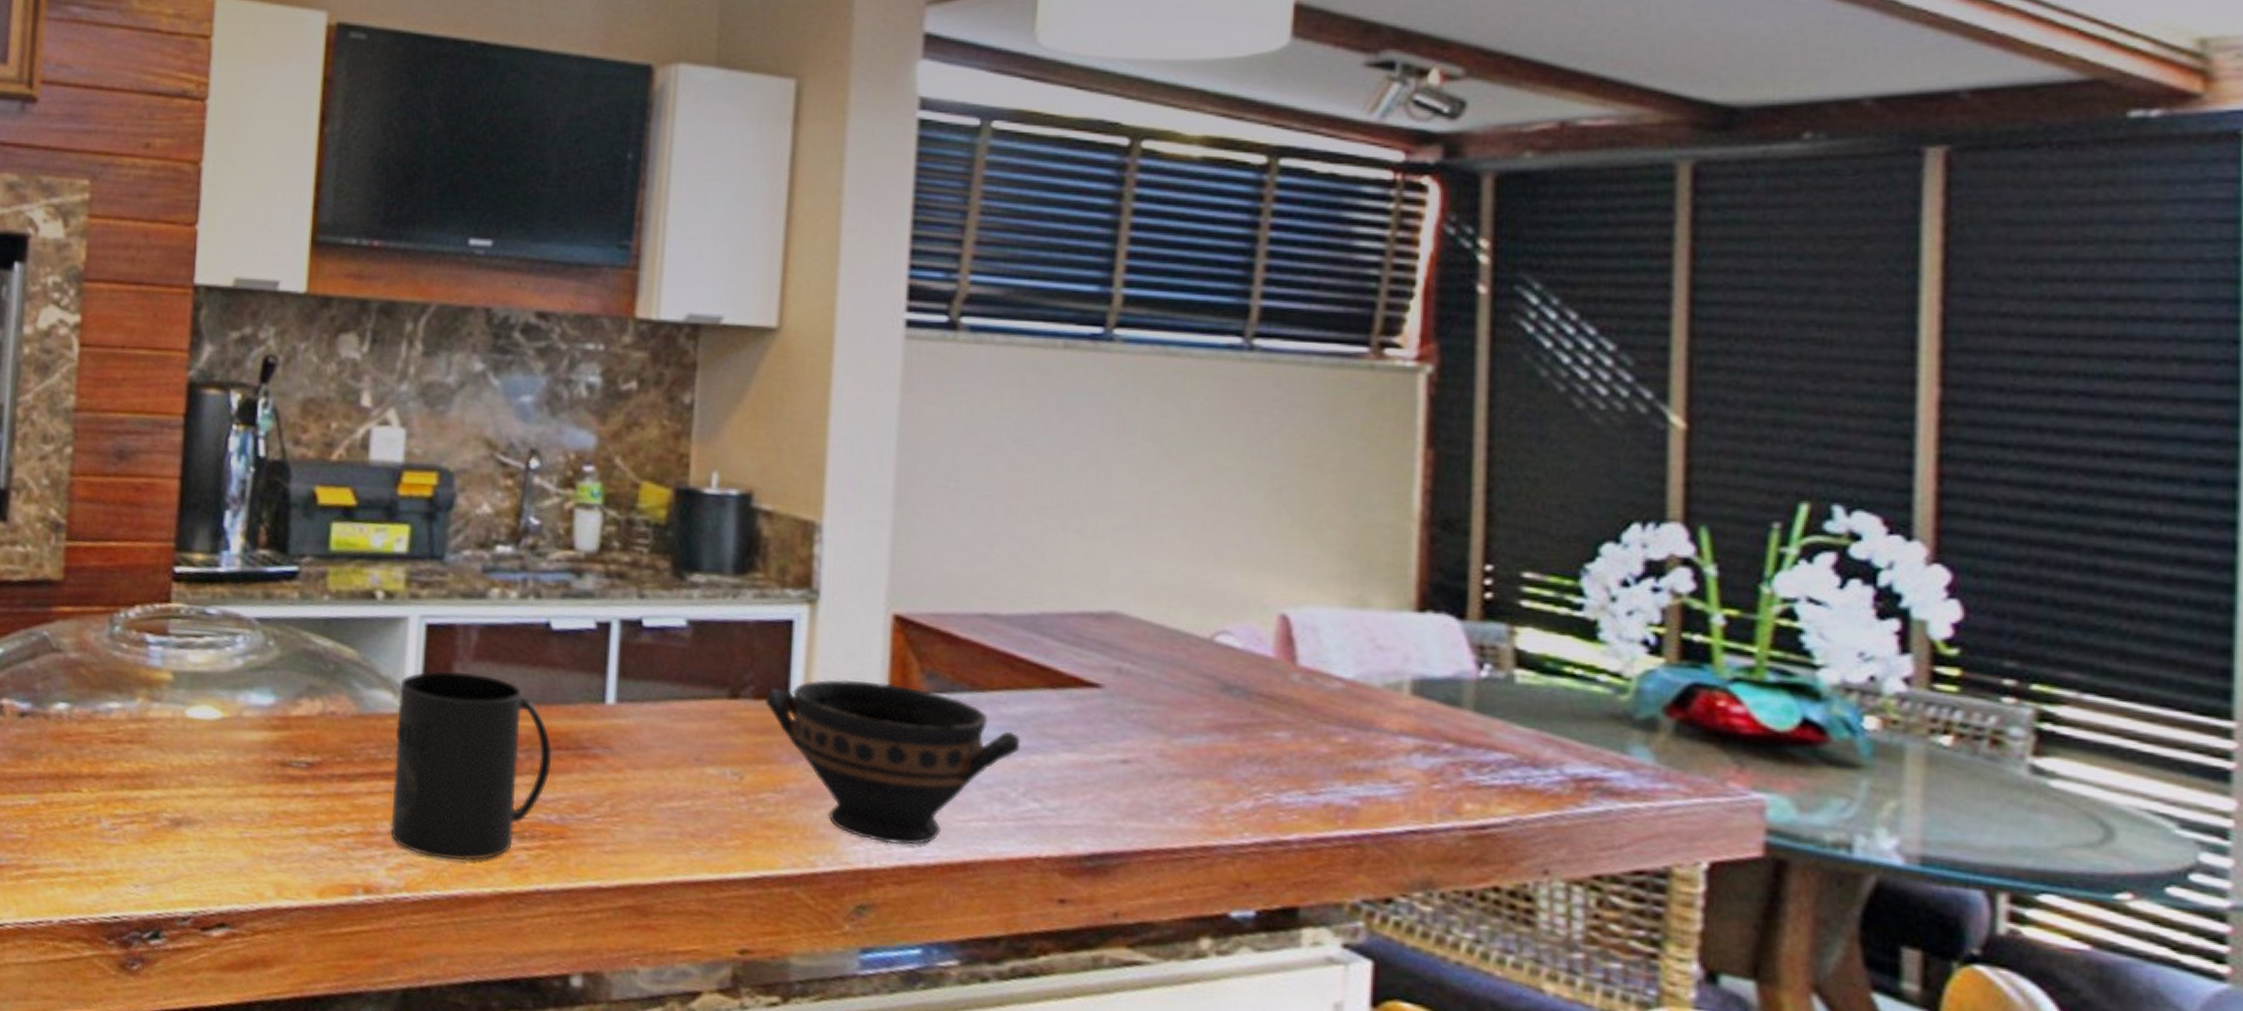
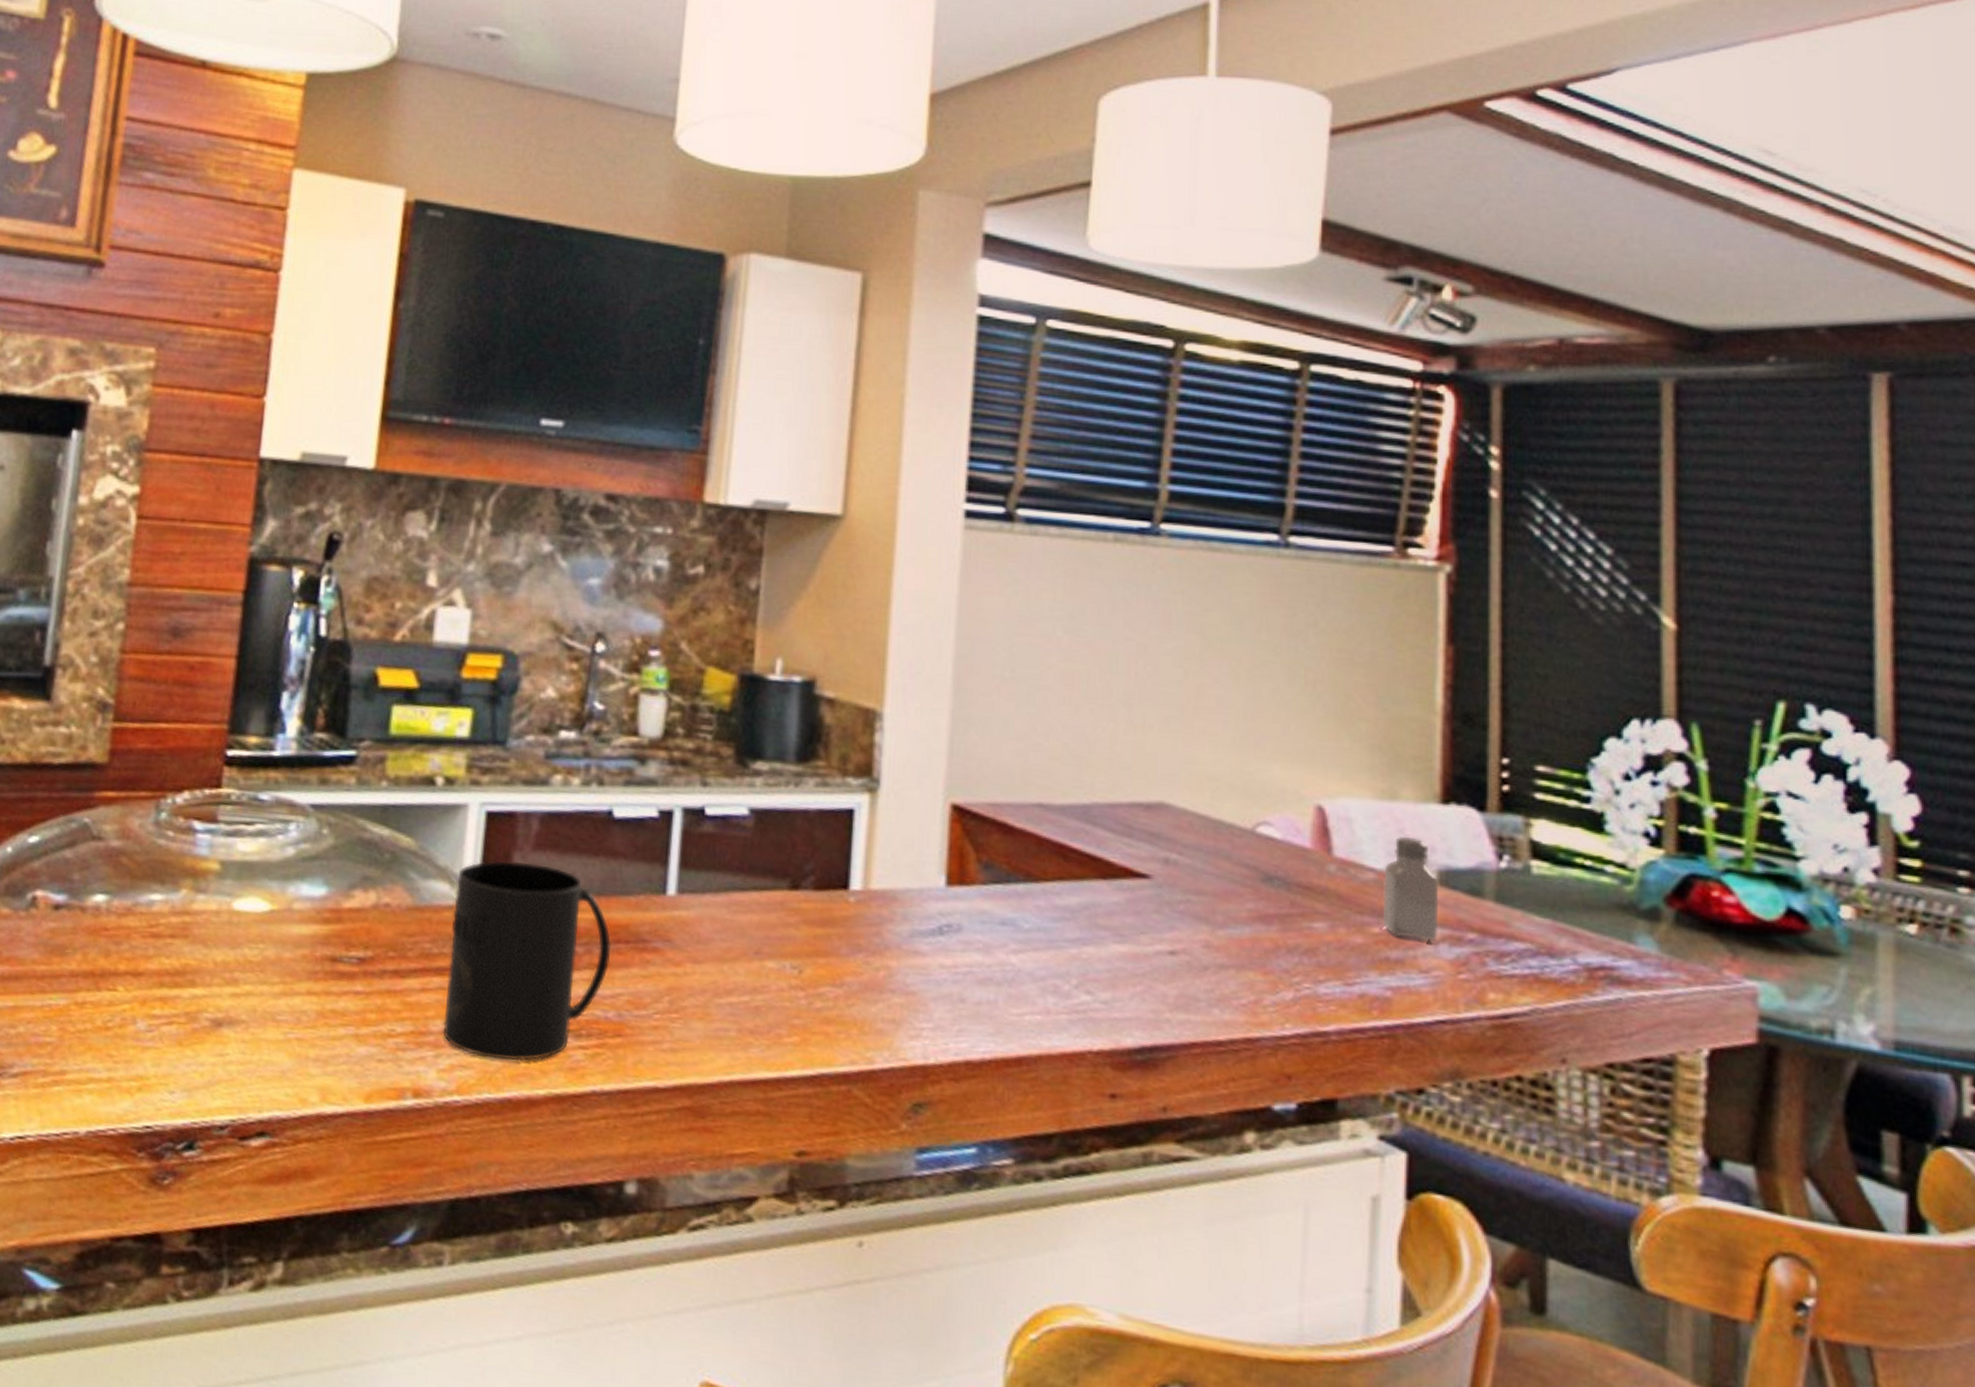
bowl: present [766,679,1021,845] -> none [826,870,1073,1040]
saltshaker: none [1350,646,1413,751] -> present [1382,837,1439,942]

